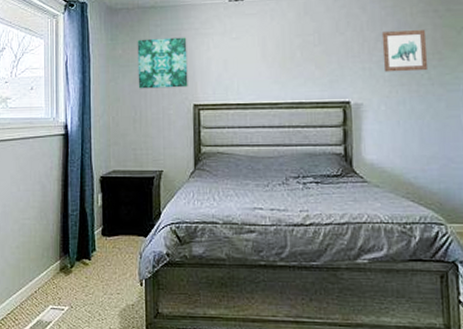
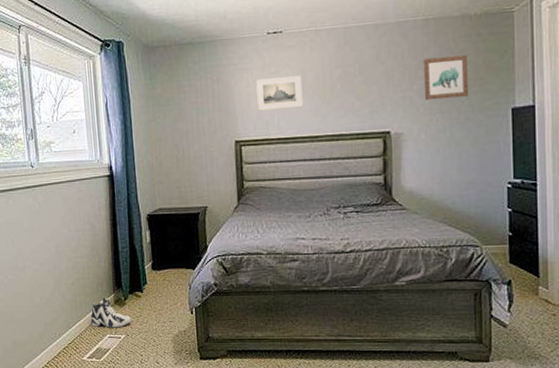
sneaker: none [33,264,76,298] -> present [90,297,131,328]
wall art: present [137,37,188,89] -> none [176,73,229,128]
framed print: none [216,43,263,76] -> present [256,76,303,111]

